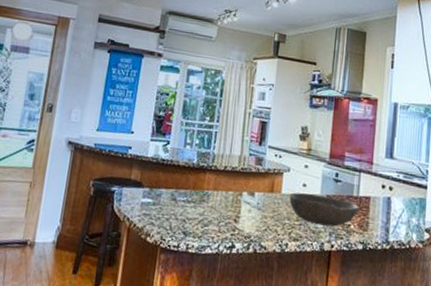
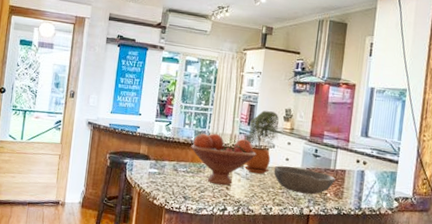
fruit bowl: none [192,154,269,218] -> present [191,133,256,186]
potted plant: none [255,128,295,204] -> present [244,110,279,175]

